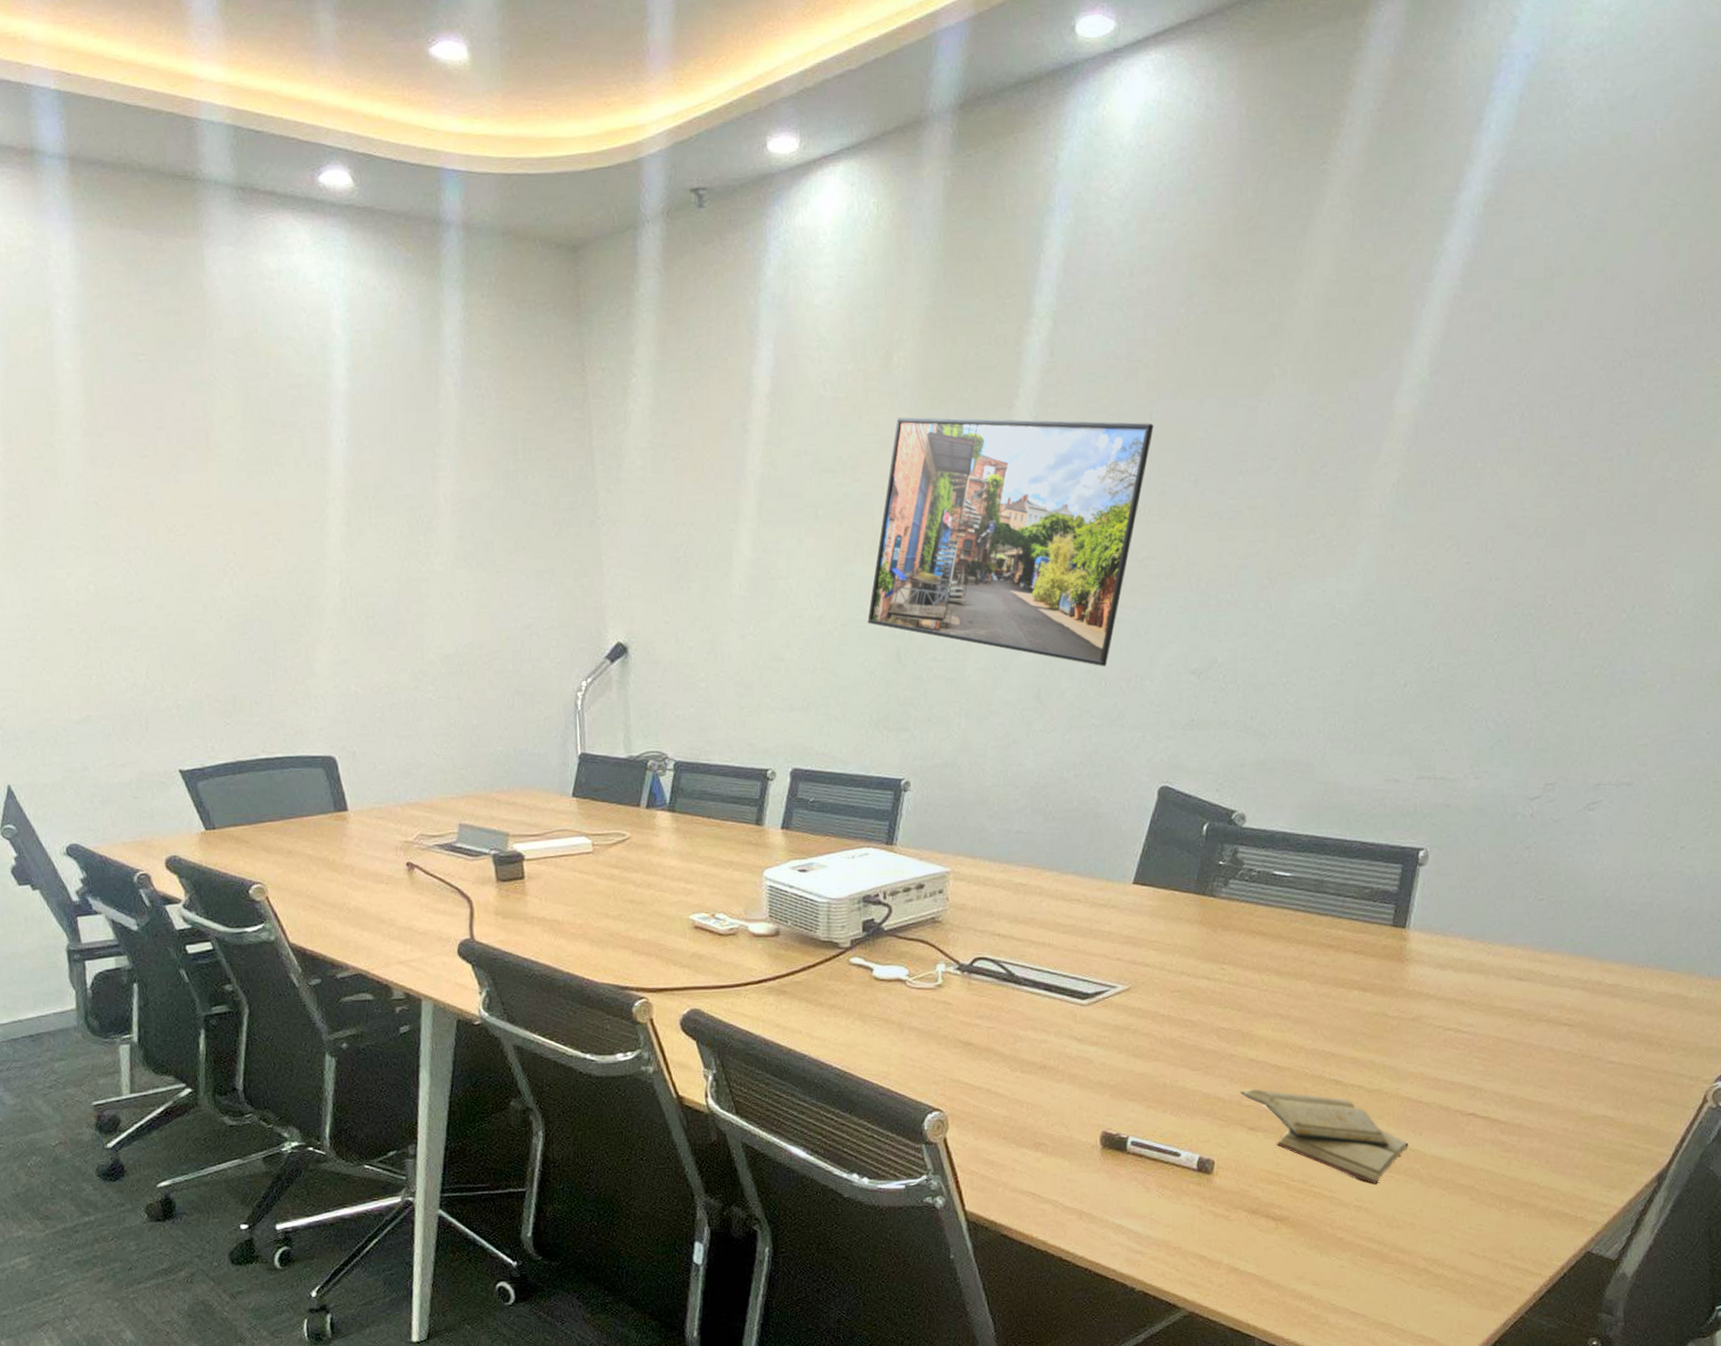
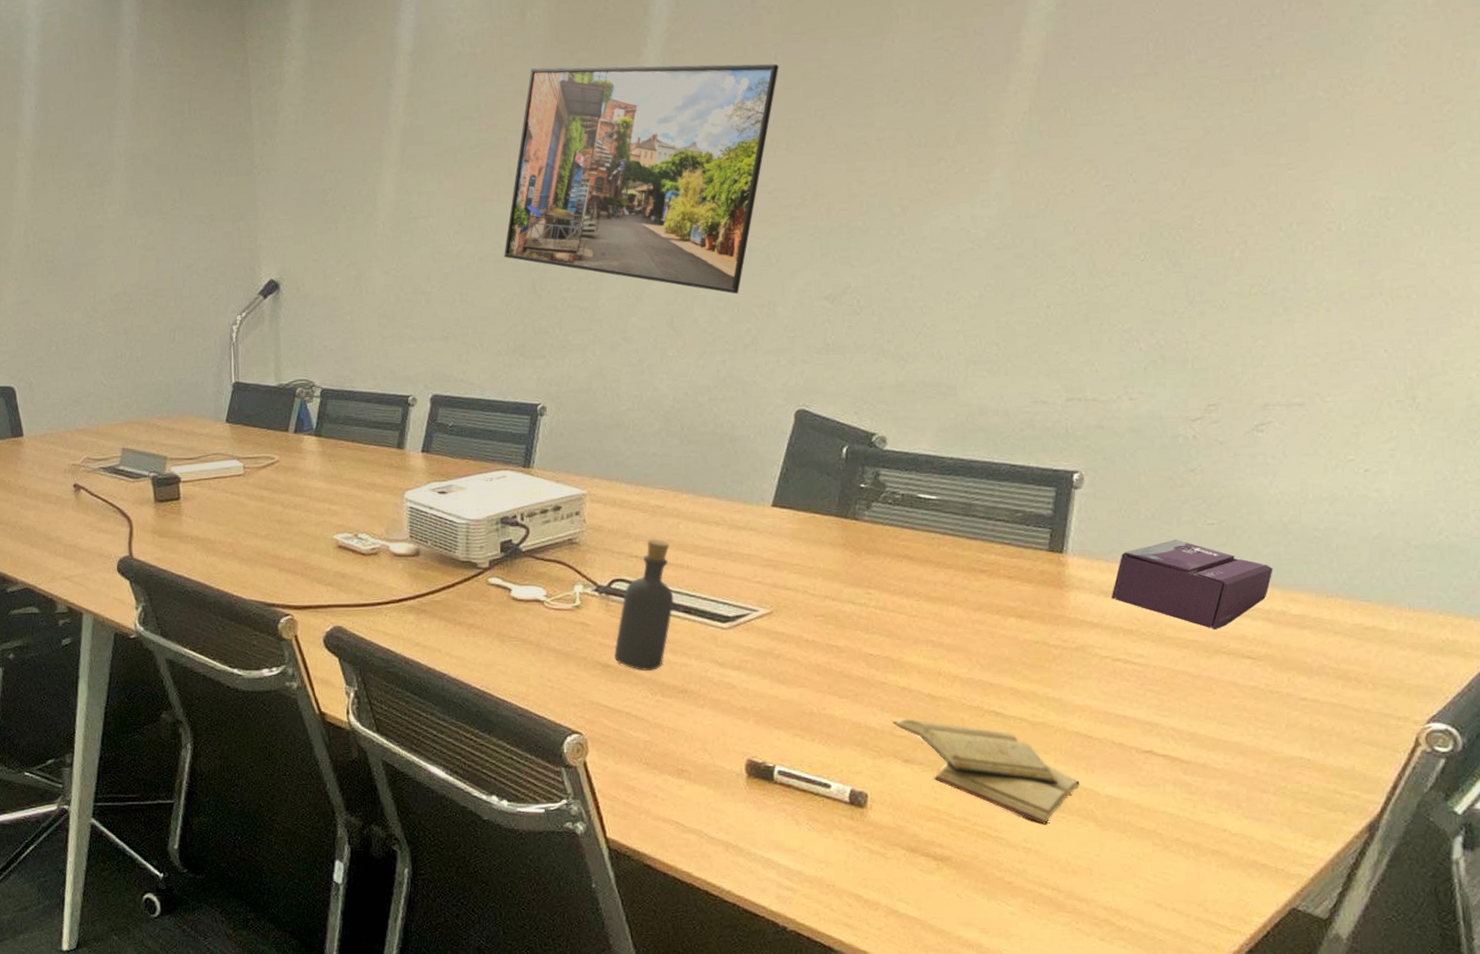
bottle: none [975,917,1035,1048] -> present [614,539,674,671]
tissue box: none [1446,914,1593,1000] -> present [1111,540,1273,630]

